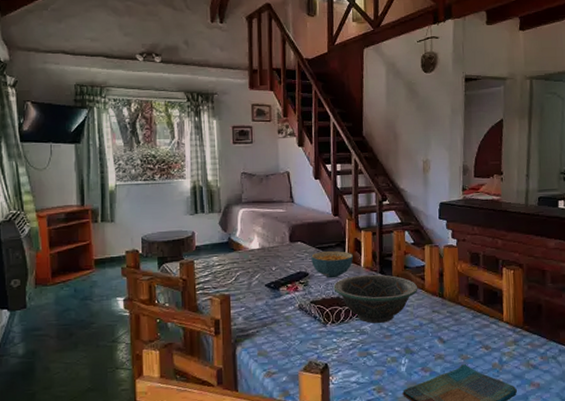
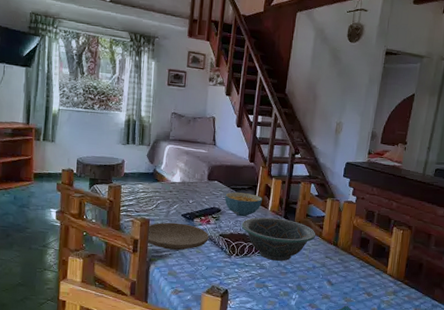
plate: none [228,294,300,327] -> present [146,222,210,250]

